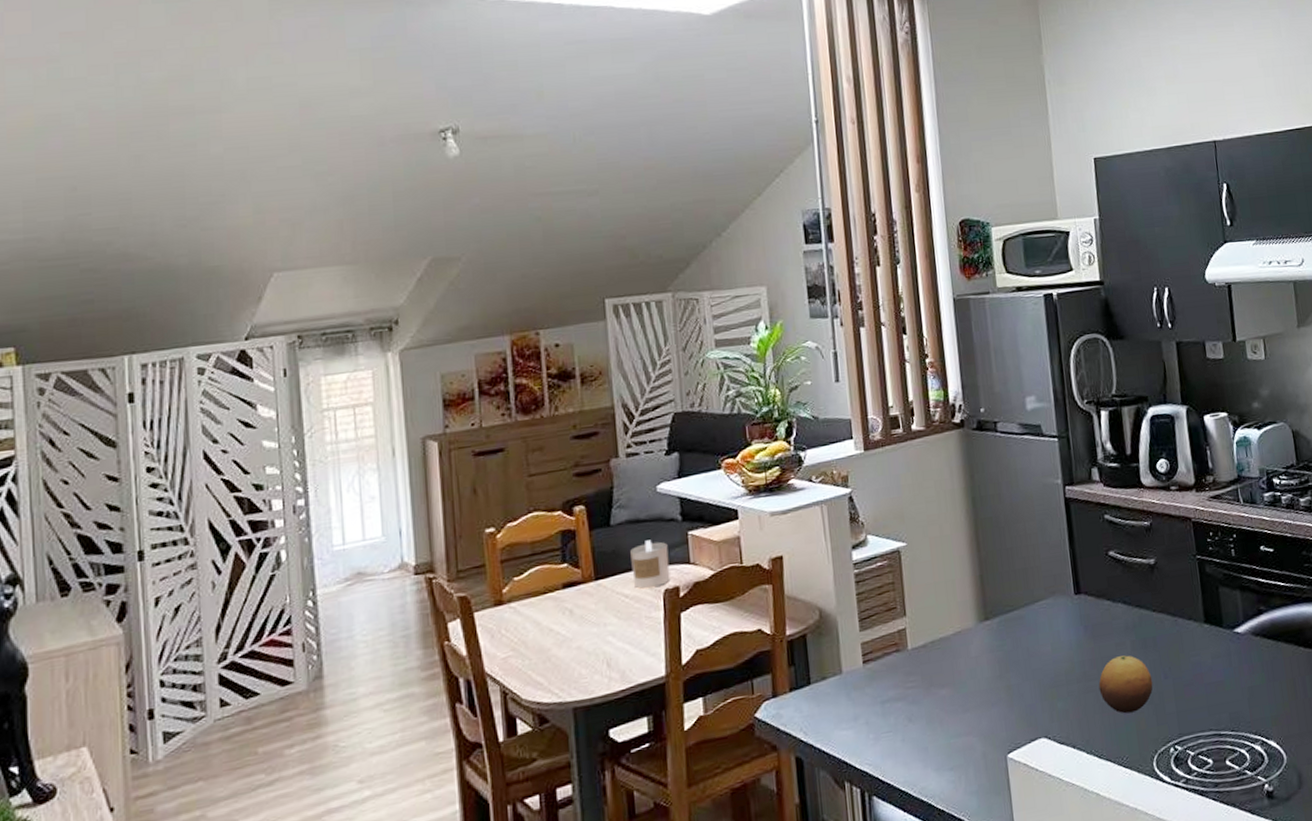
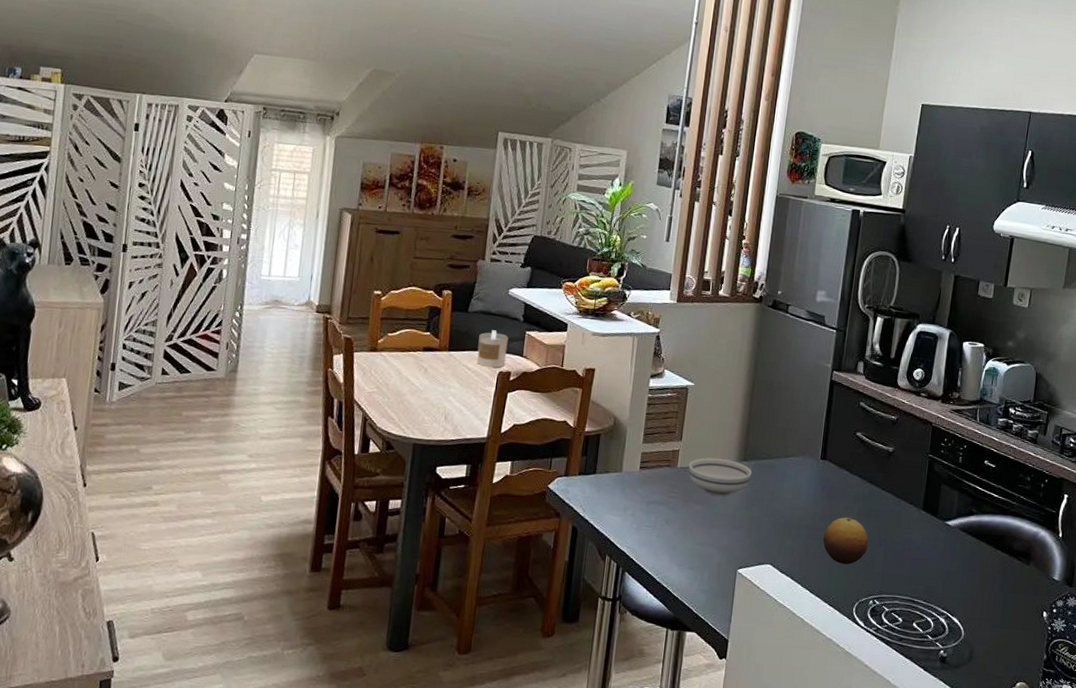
bowl: none [920,623,999,672] -> present [688,457,753,496]

